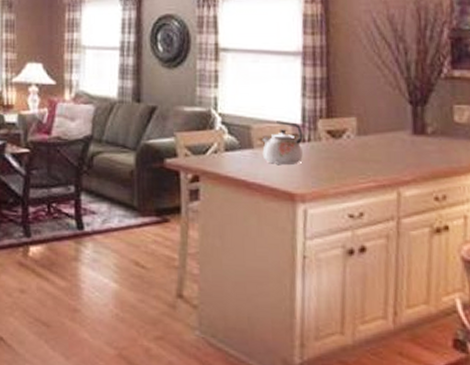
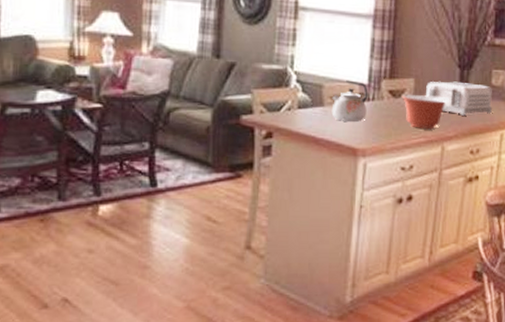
mixing bowl: none [343,135,401,173] -> present [402,95,449,130]
toaster: none [372,119,459,157] -> present [426,81,493,116]

